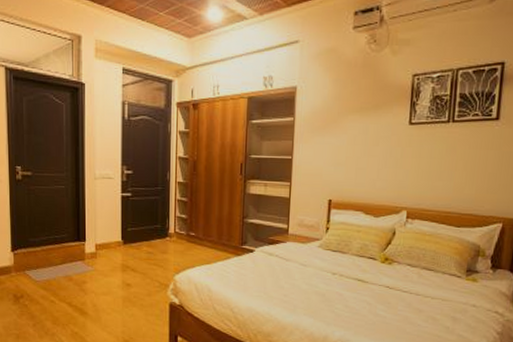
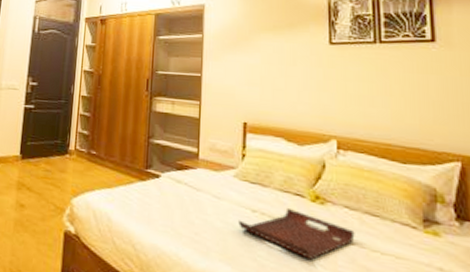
serving tray: none [321,270,414,307] -> present [238,209,355,260]

